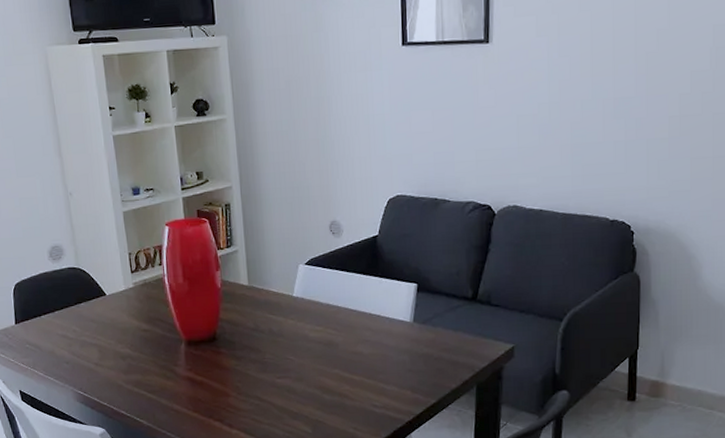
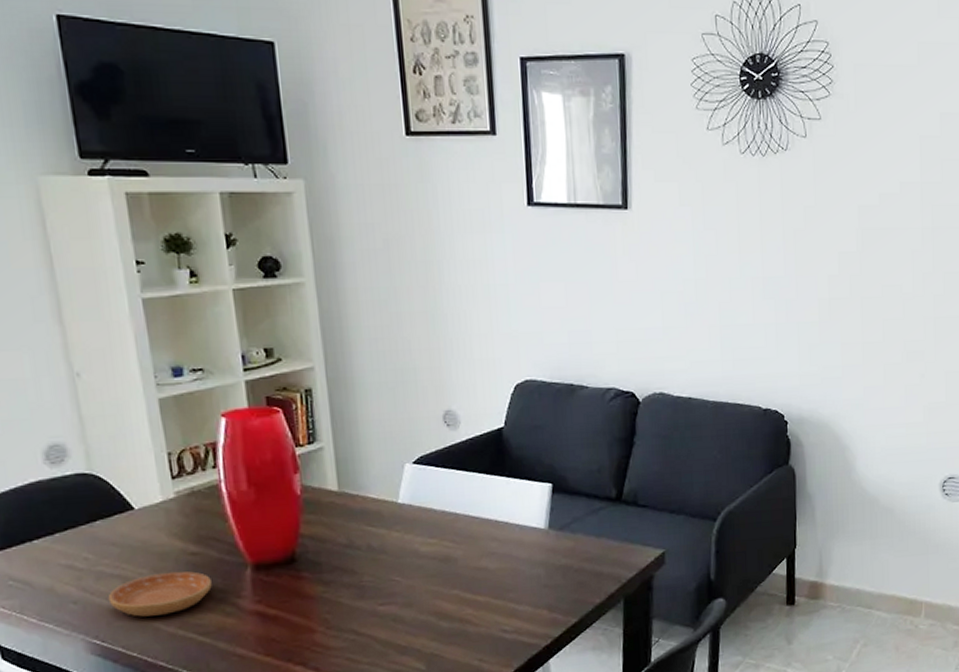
saucer: none [88,343,157,376] -> present [107,571,212,617]

